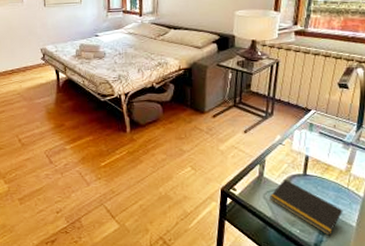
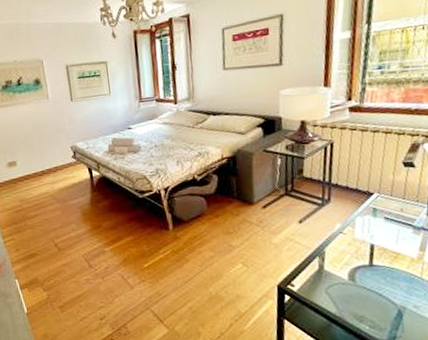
notepad: present [270,179,343,236] -> none [332,270,418,331]

